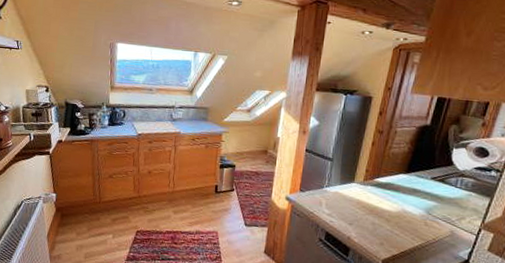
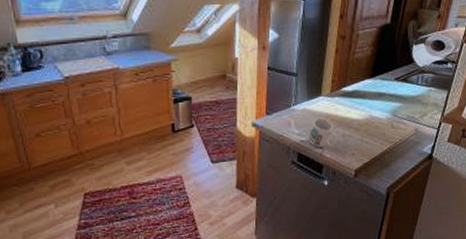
mug: none [337,202,366,232] -> present [308,117,336,147]

